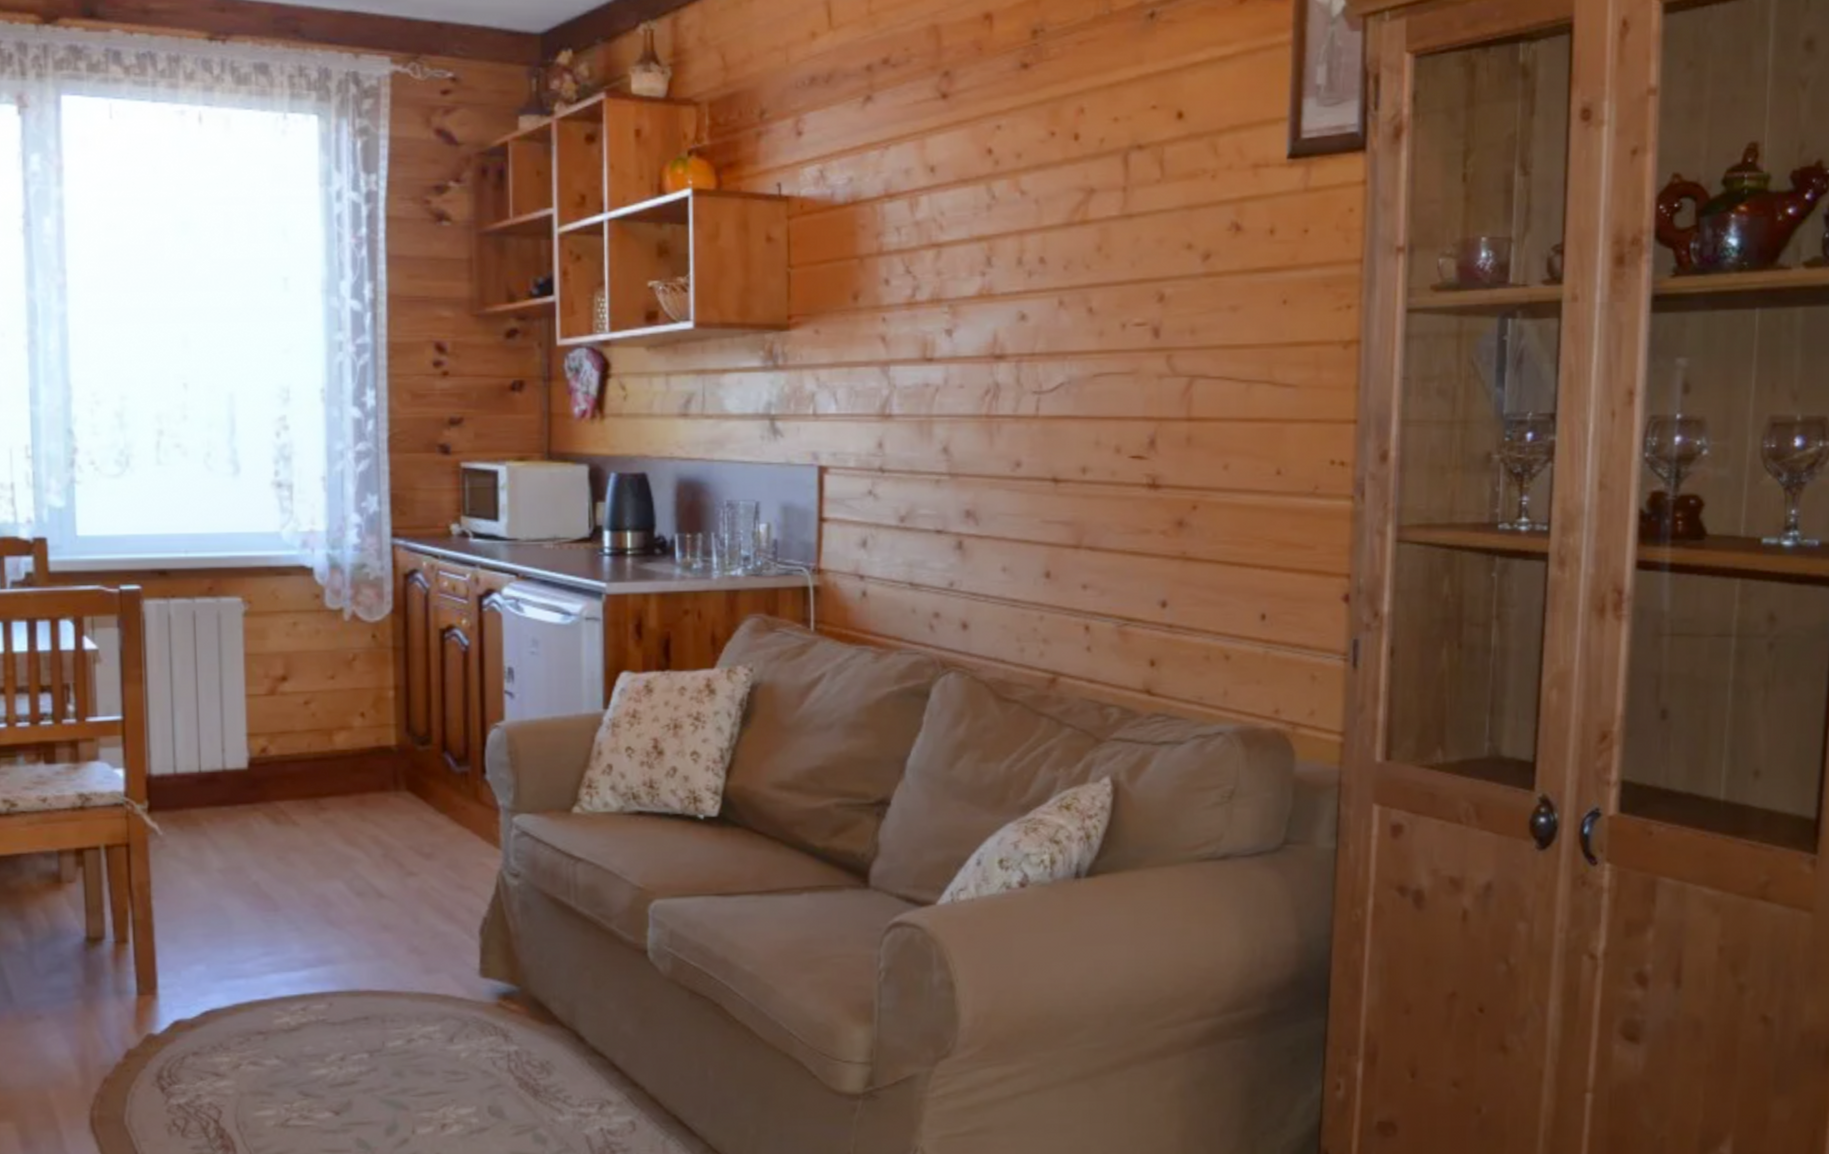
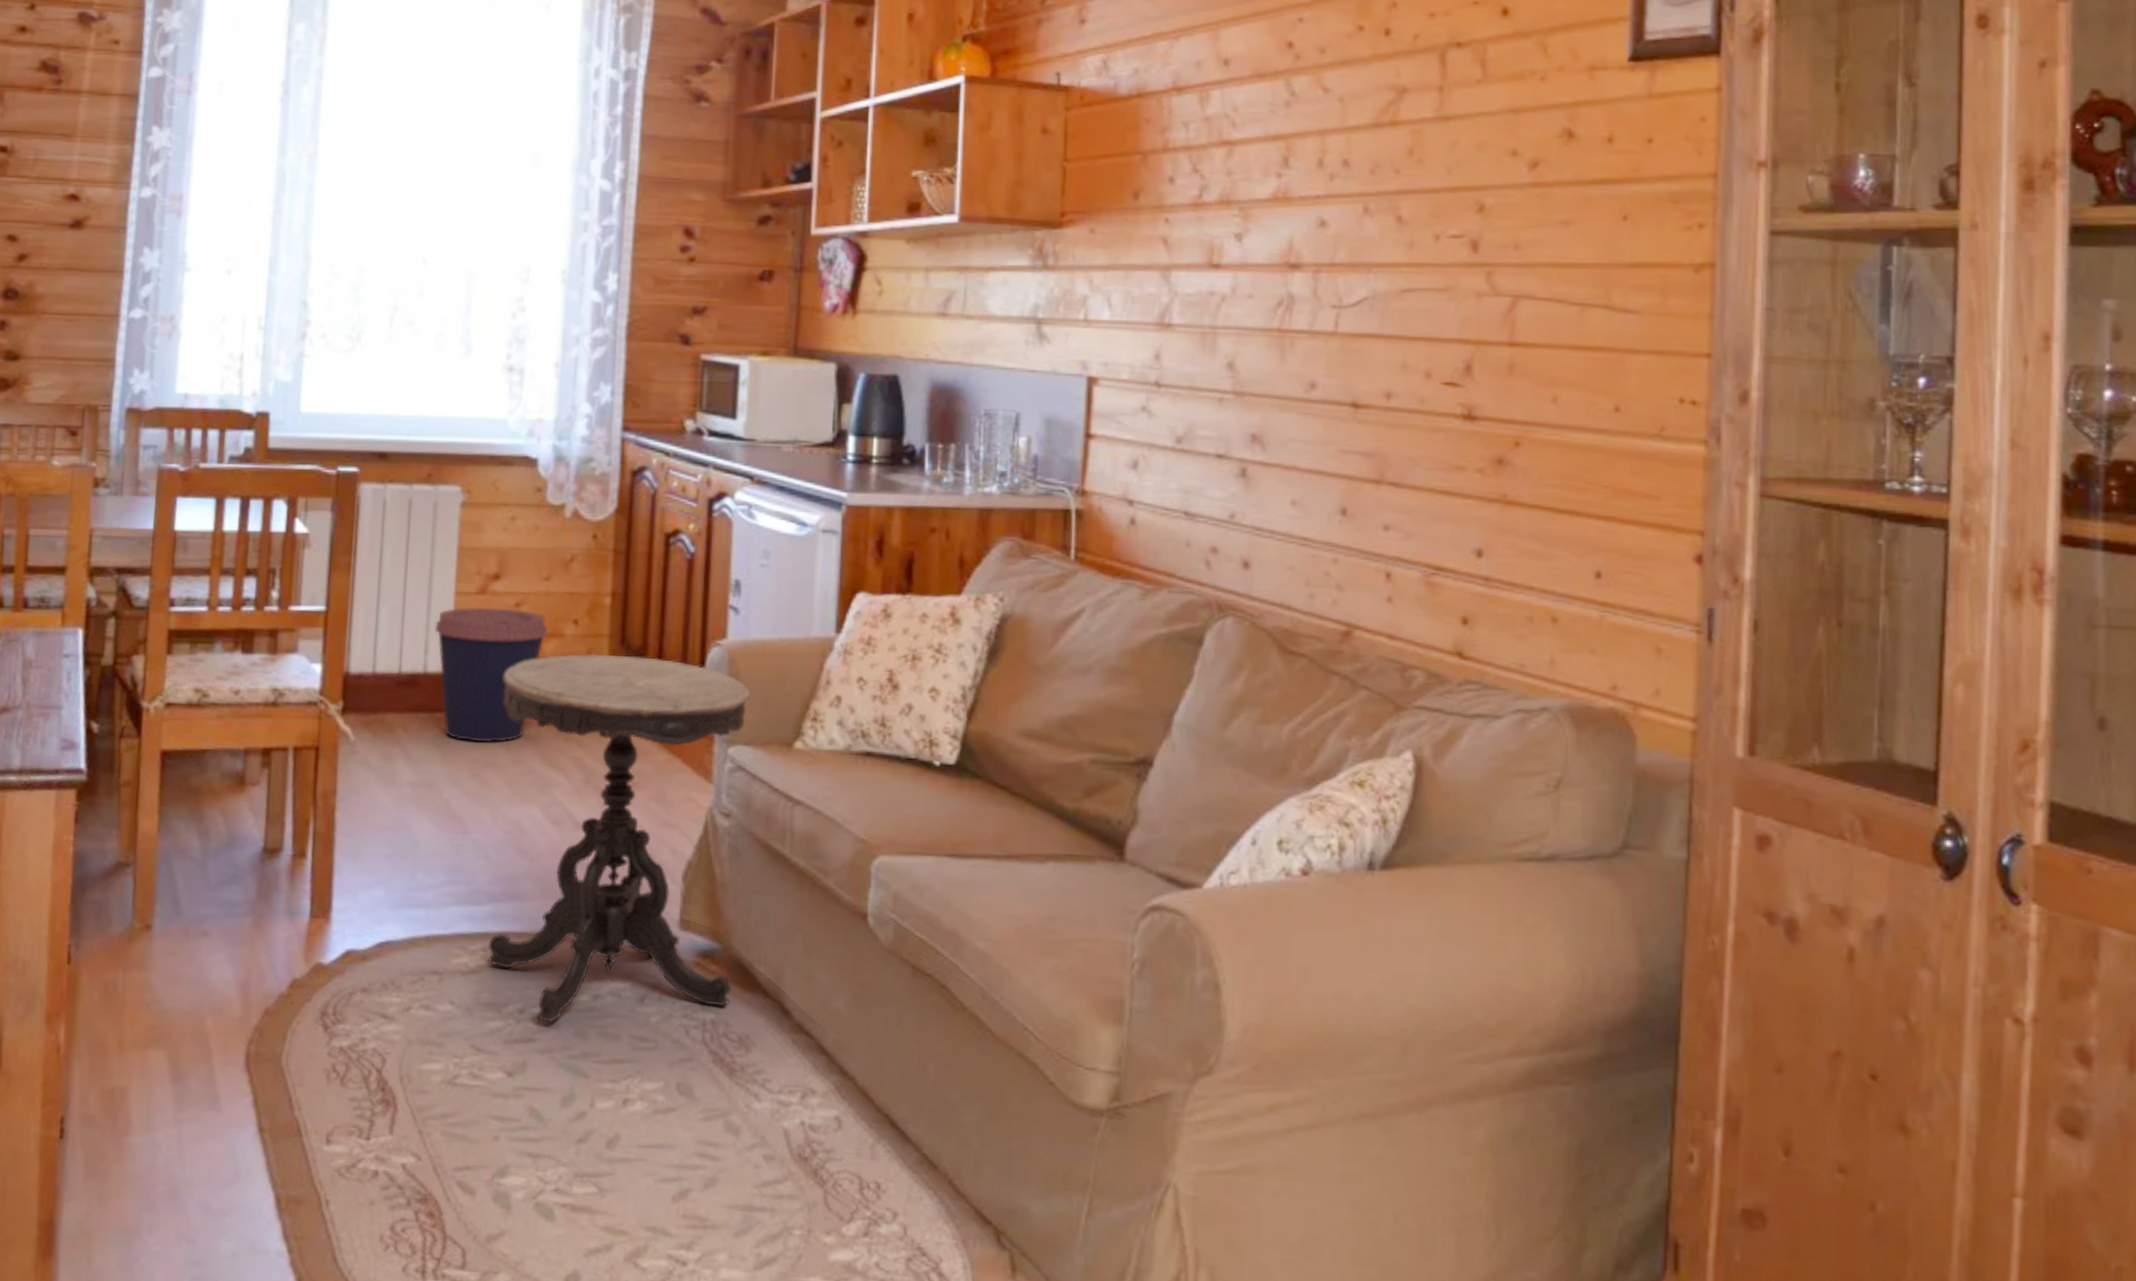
coffee cup: none [228,706,338,829] -> present [434,607,548,743]
side table: none [298,741,532,1066] -> present [487,653,750,1023]

